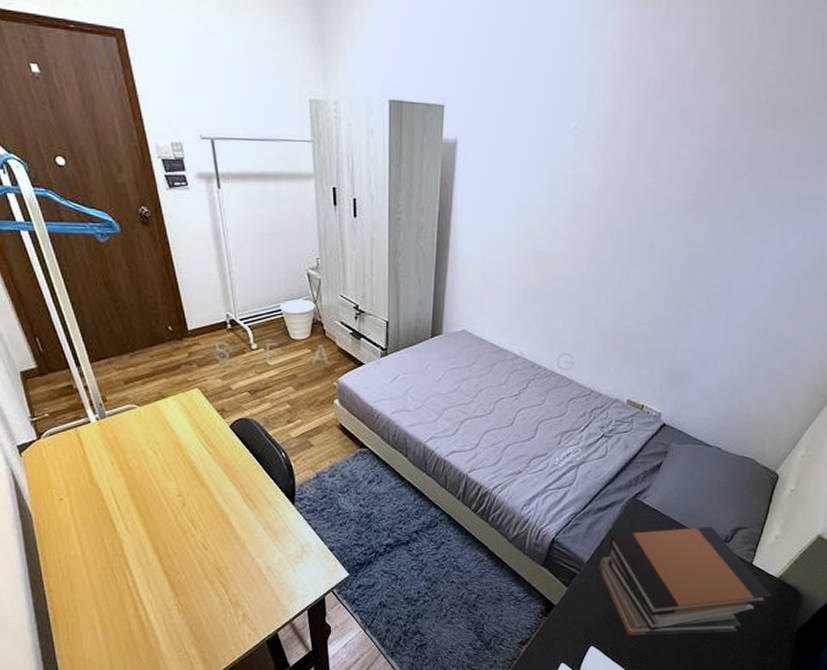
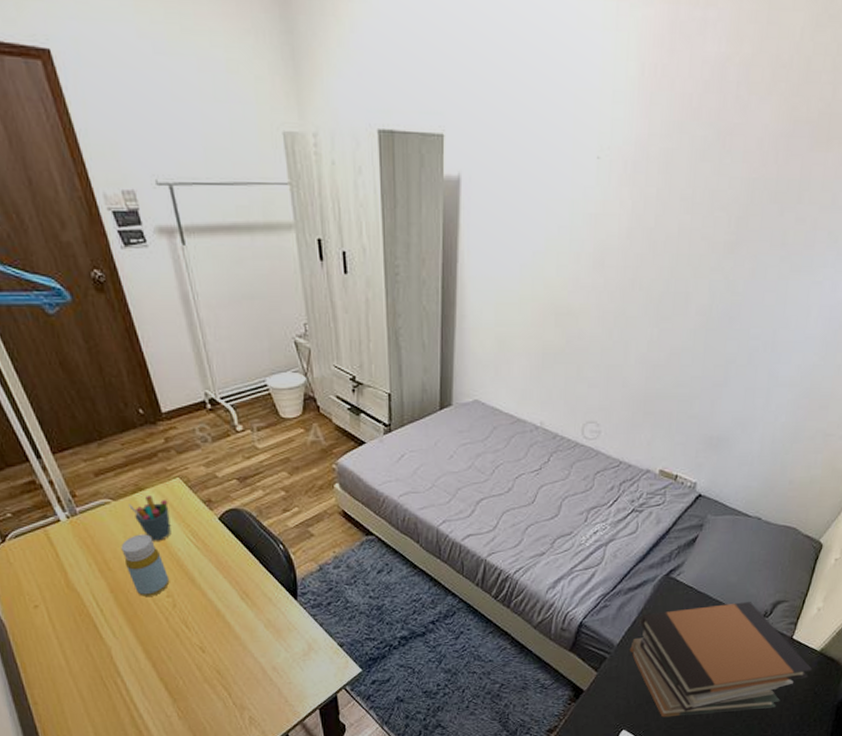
bottle: none [141,437,182,495] -> present [121,534,170,596]
pen holder: none [152,402,187,444] -> present [129,494,171,541]

